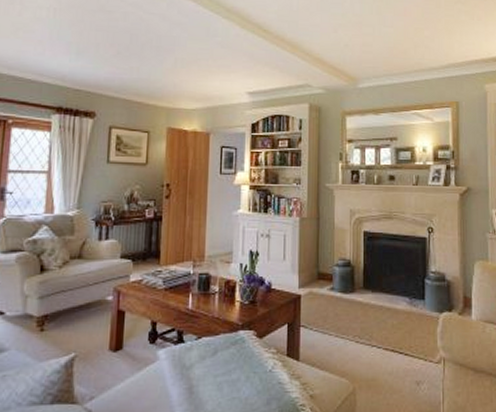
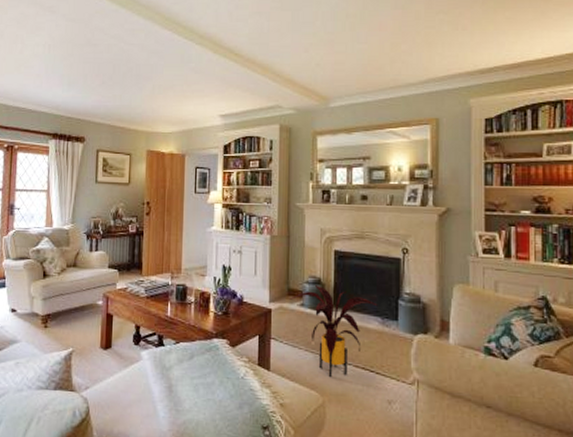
house plant: none [320,268,405,362] -> present [290,285,377,377]

